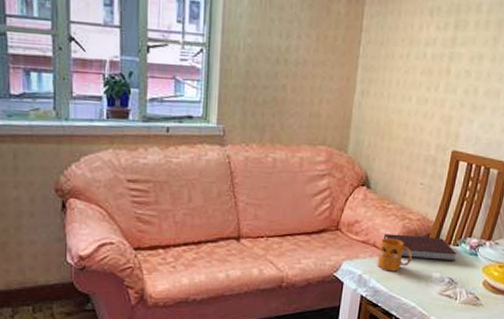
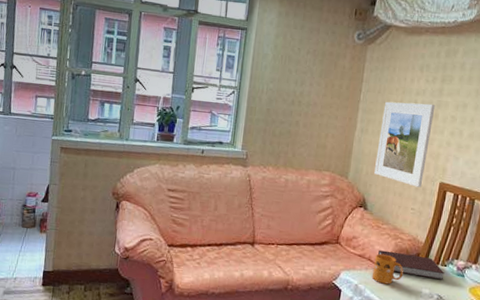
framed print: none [378,55,448,158] -> present [374,101,436,188]

